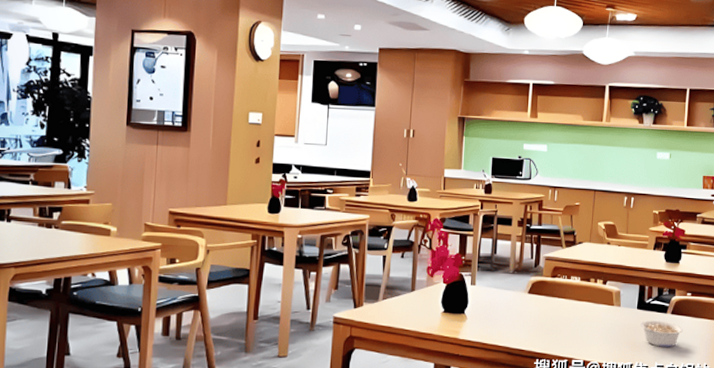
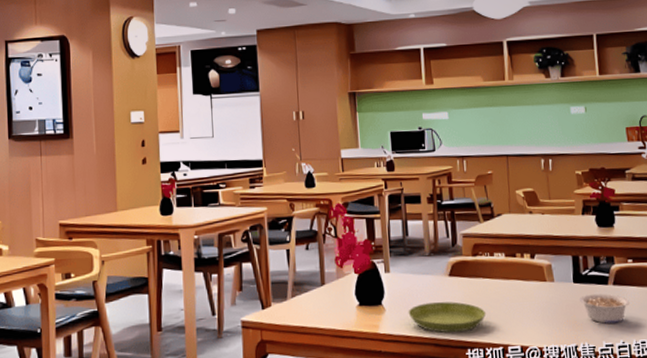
saucer: none [487,315,557,344] -> present [408,301,487,333]

